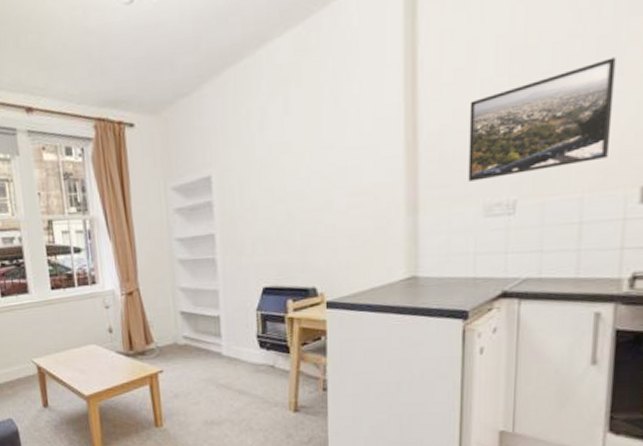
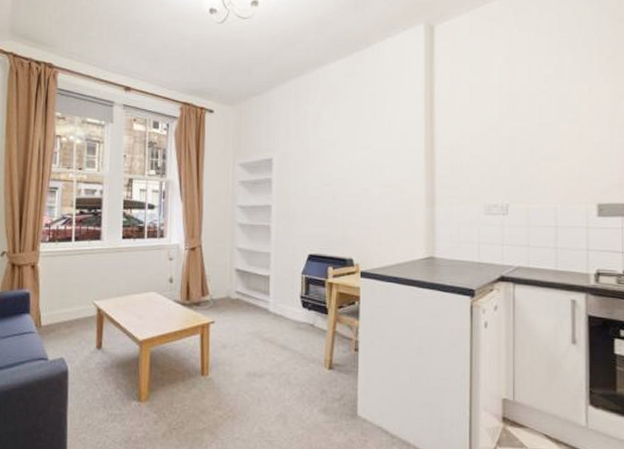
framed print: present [468,57,616,182] -> none [472,110,573,186]

